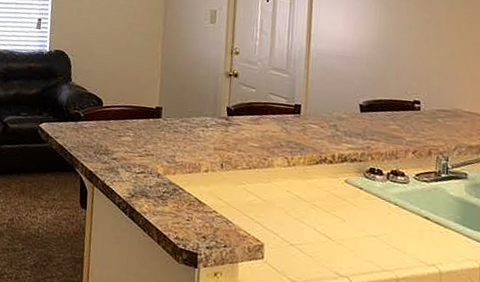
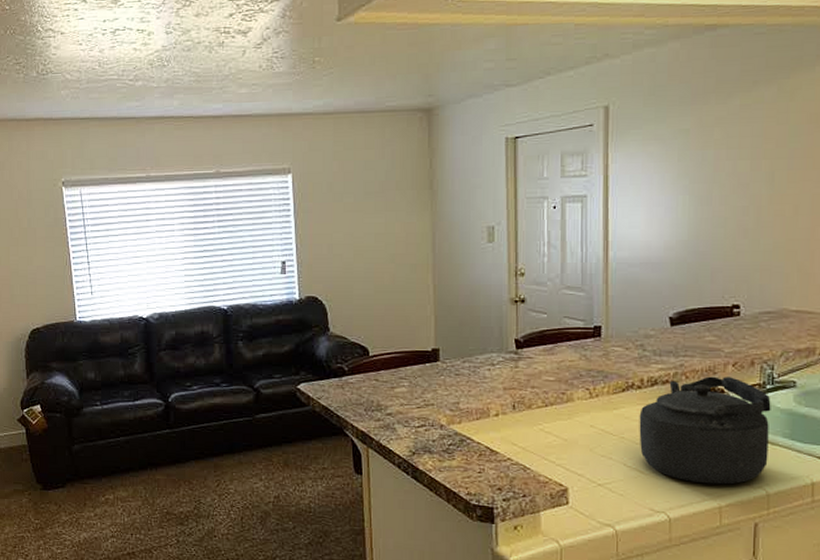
kettle: none [328,160,445,260] -> present [639,376,771,485]

